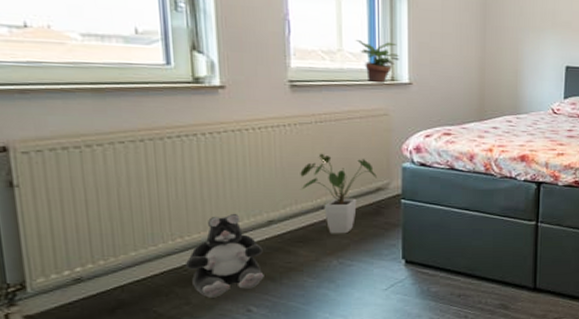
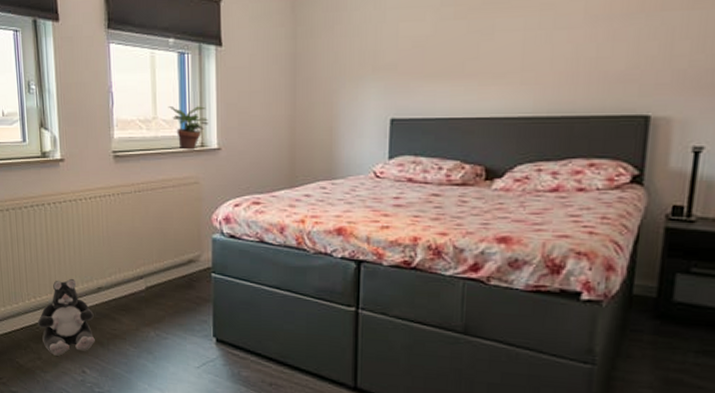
house plant: present [300,153,377,234] -> none [122,222,189,306]

